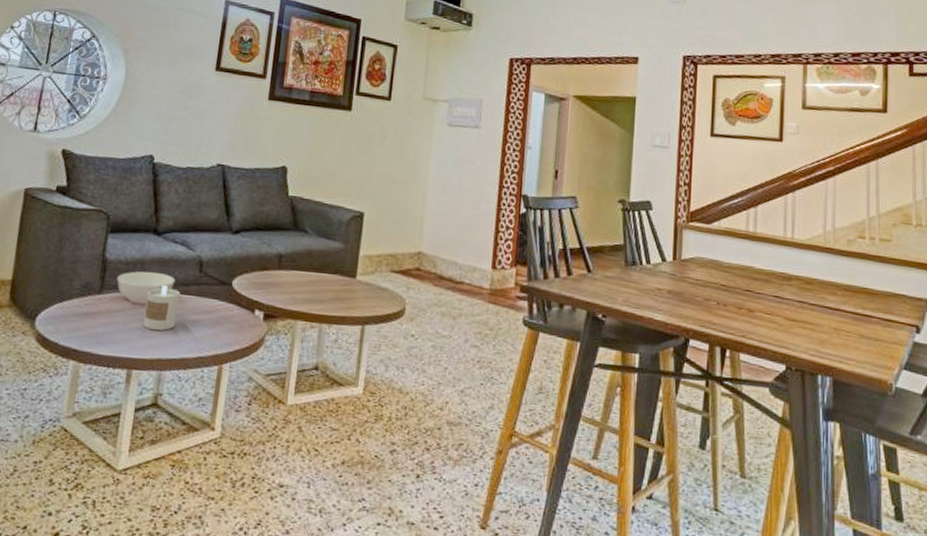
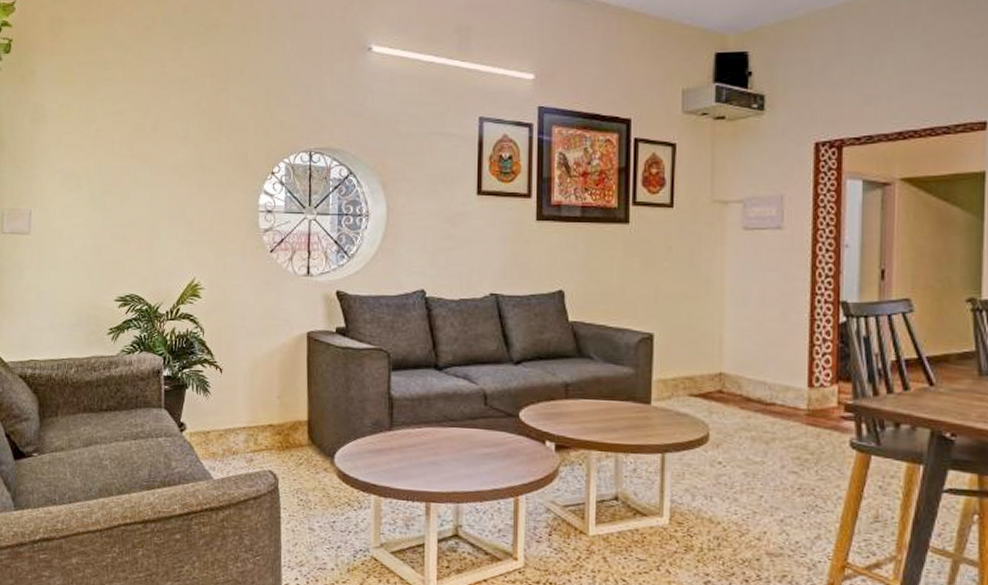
bowl: present [116,271,176,305] -> none [405,406,462,439]
candle: present [143,285,181,331] -> none [435,420,469,465]

